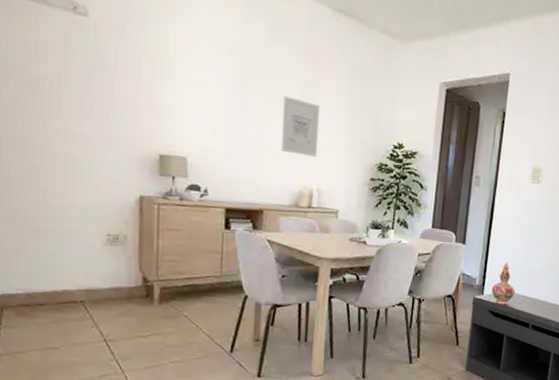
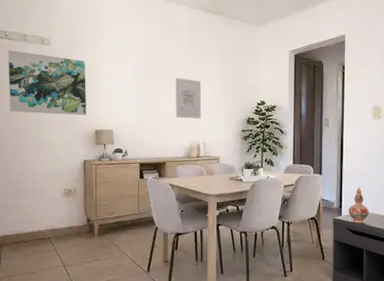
wall art: none [12,12,147,132] -> present [8,50,86,116]

